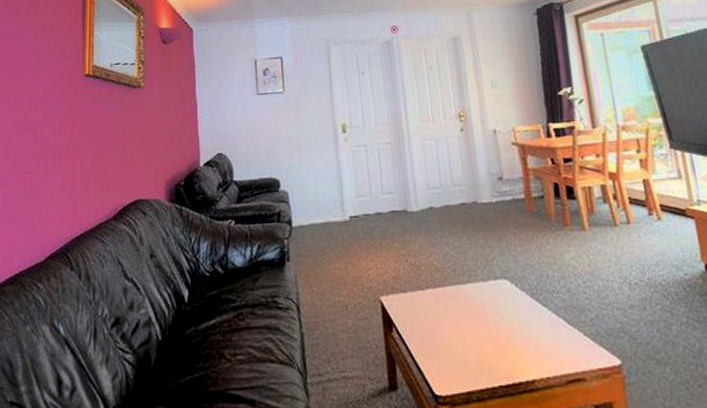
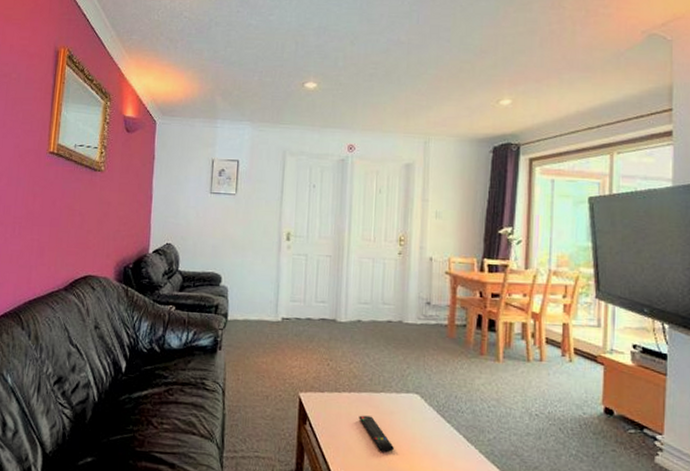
remote control: none [448,311,492,350] -> present [359,415,394,452]

